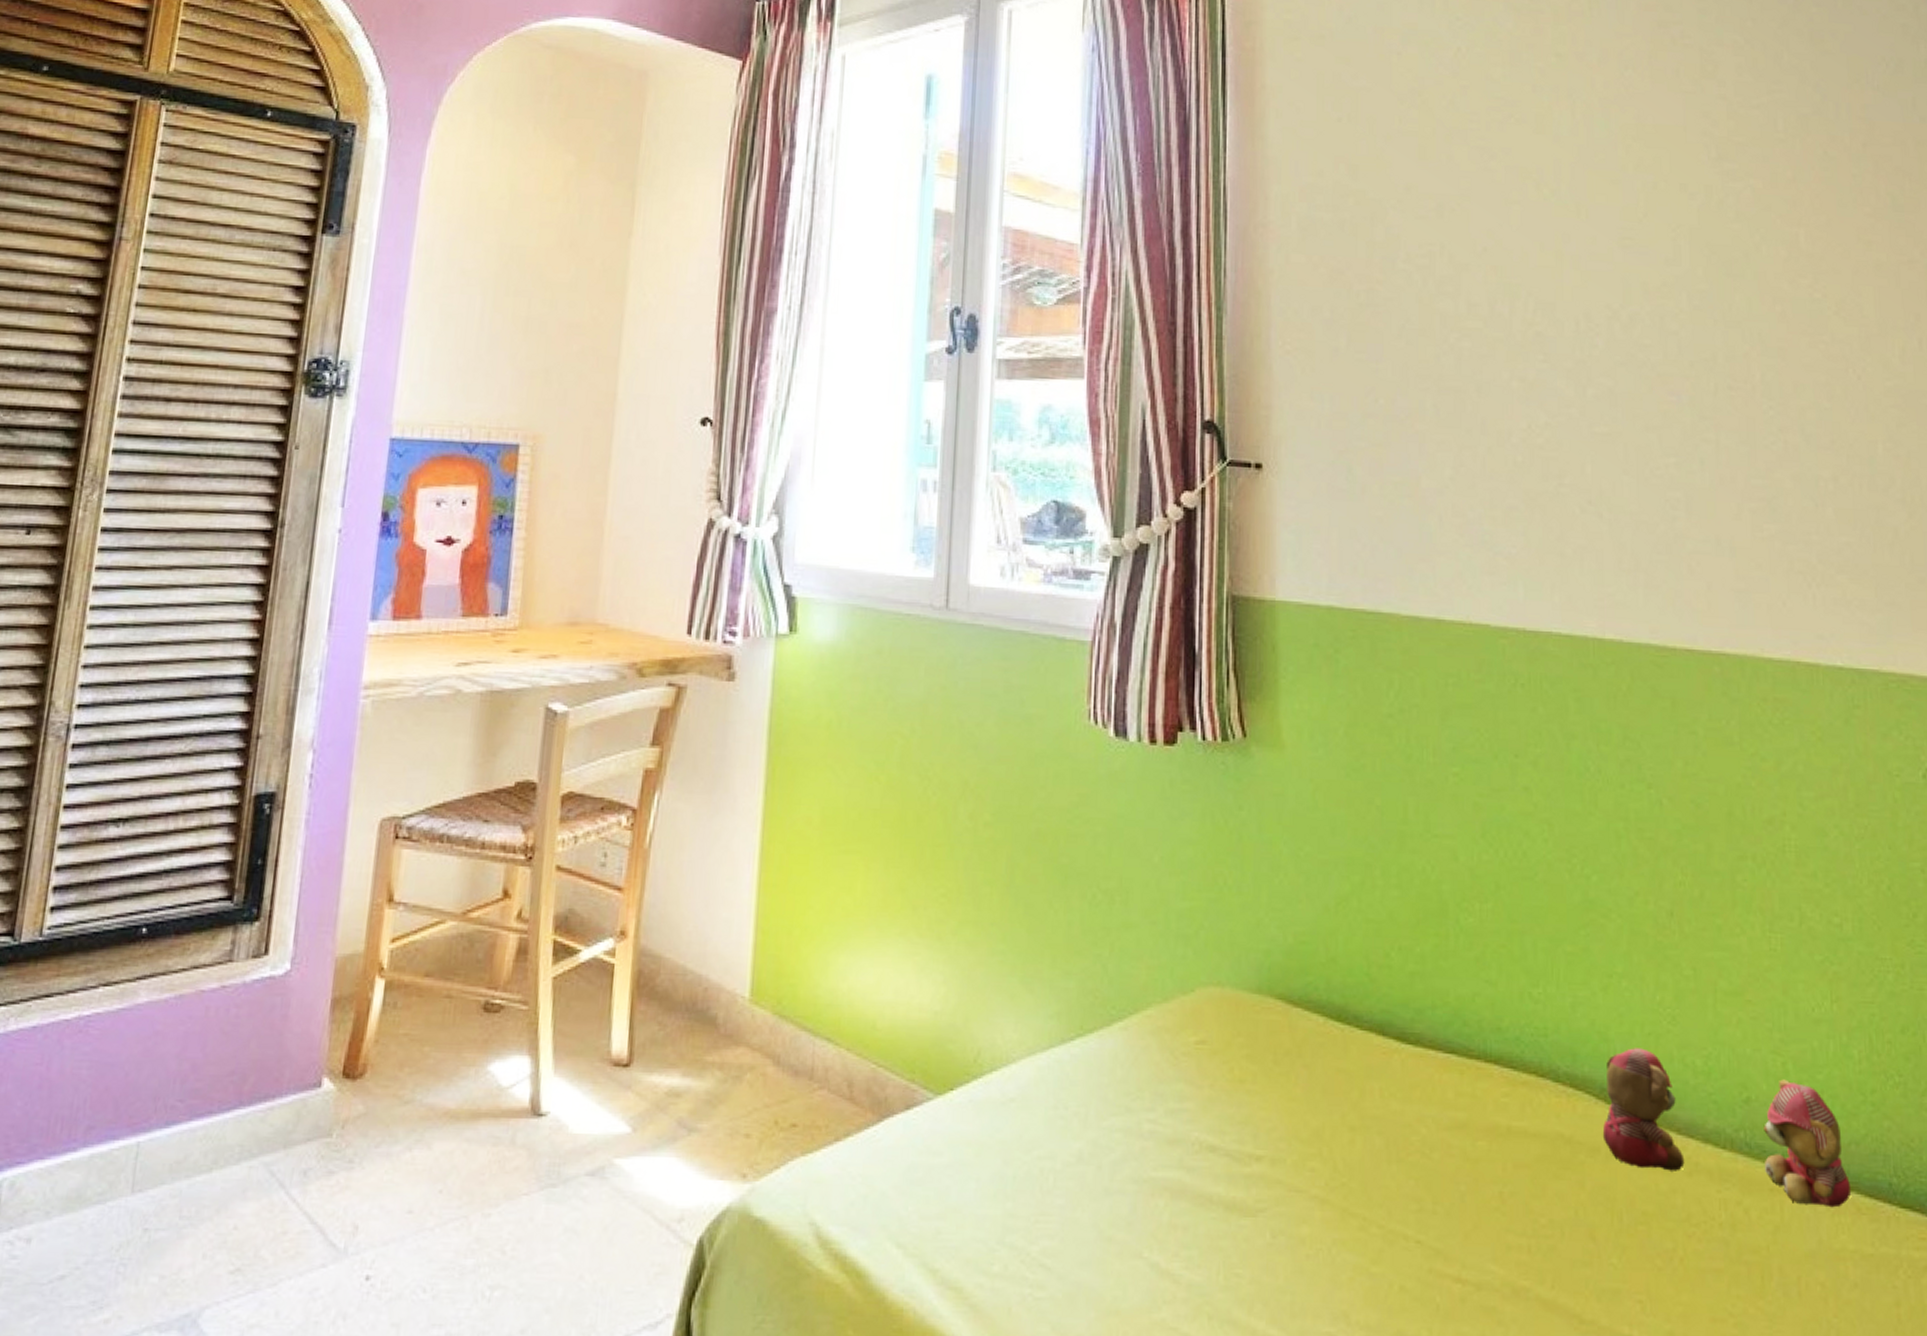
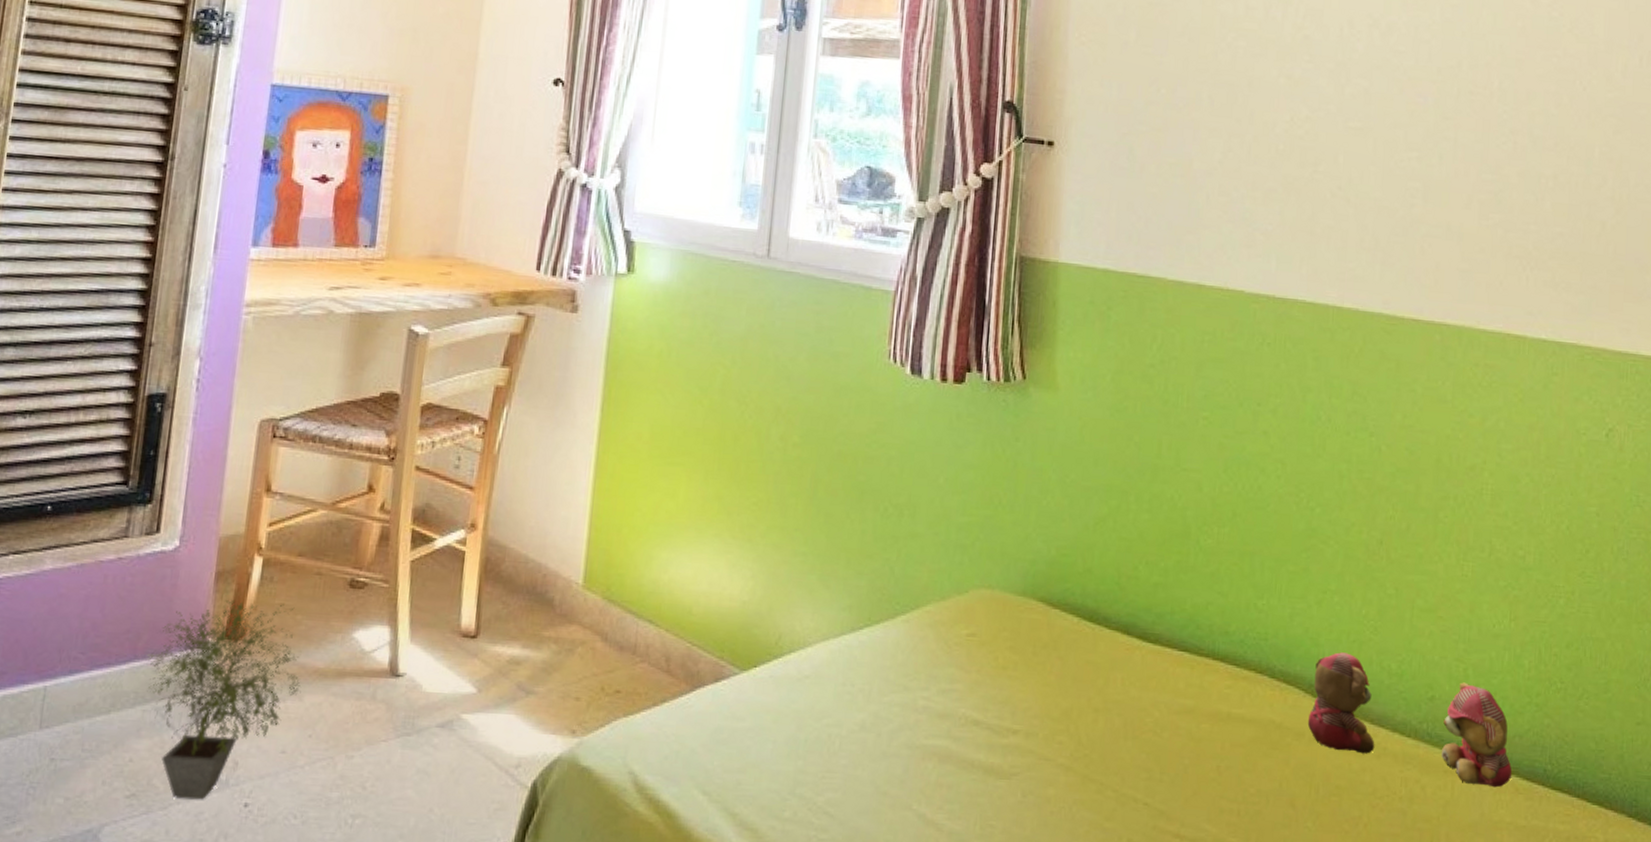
potted plant: none [252,1030,430,1273] -> present [145,599,301,800]

